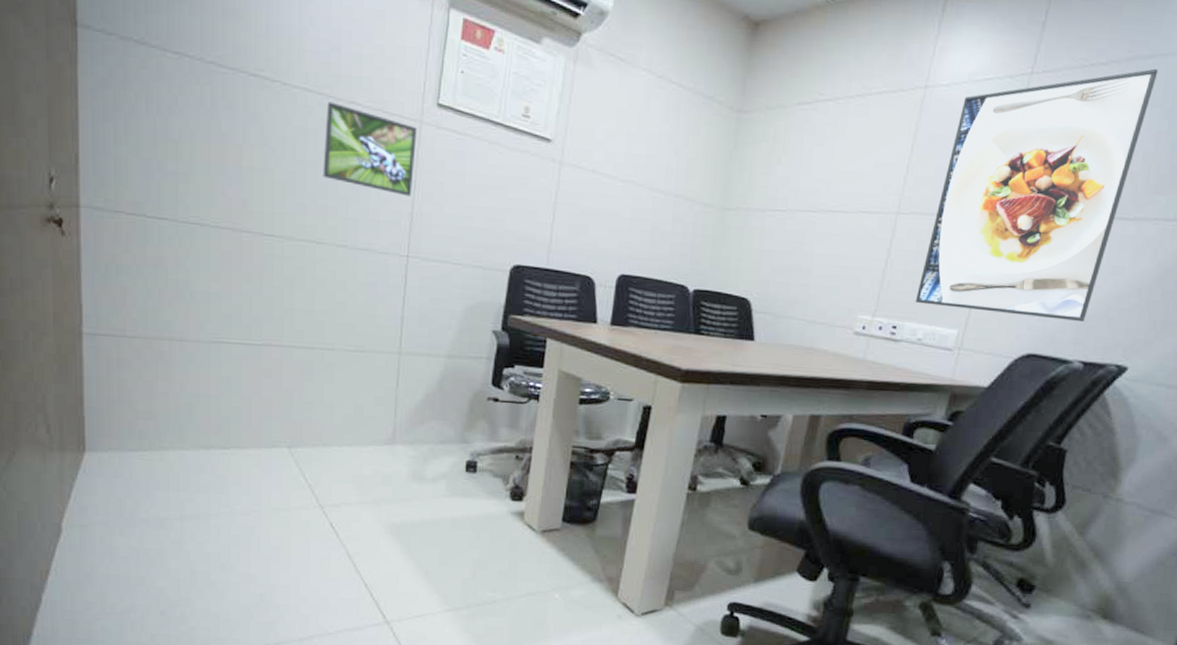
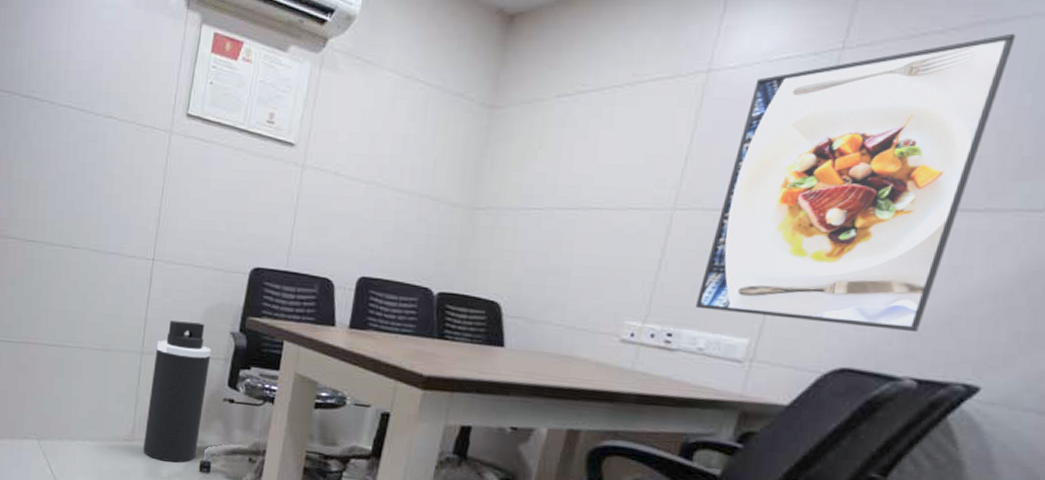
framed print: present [322,101,417,197] -> none [80,117,167,203]
trash can: none [406,319,474,464] -> present [143,320,212,463]

